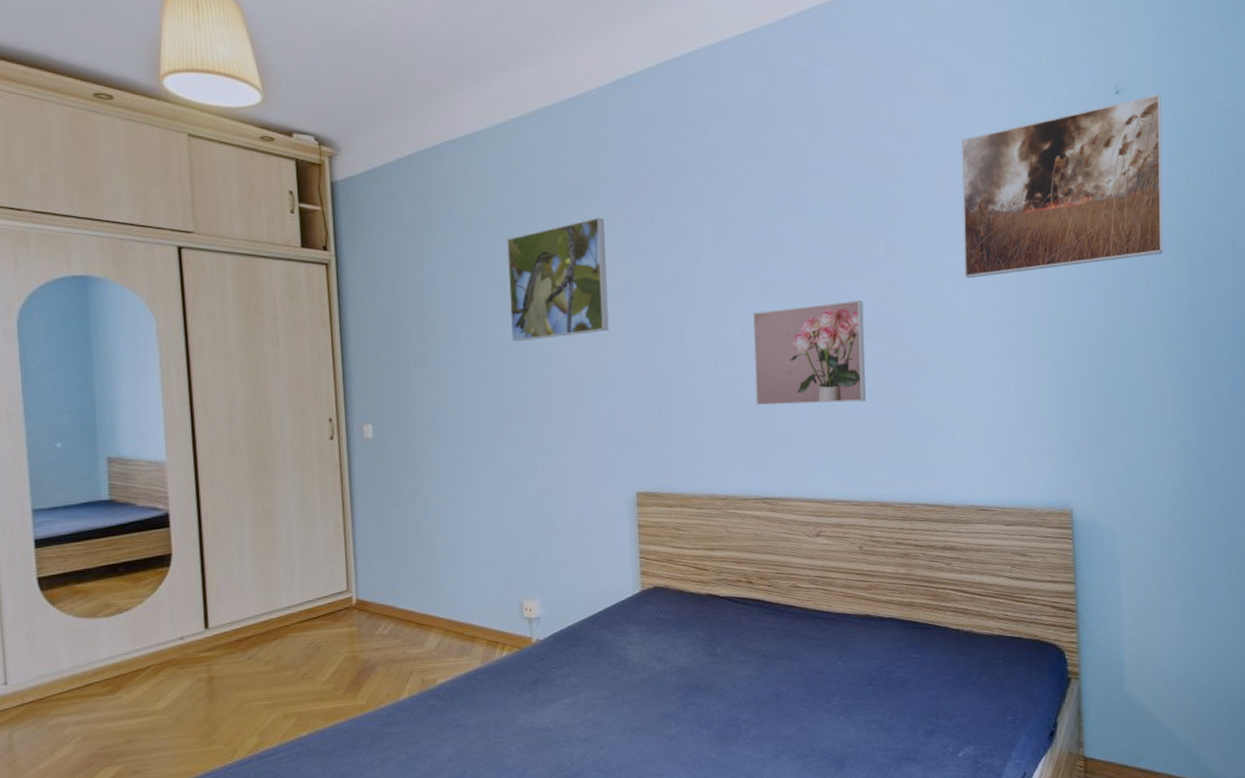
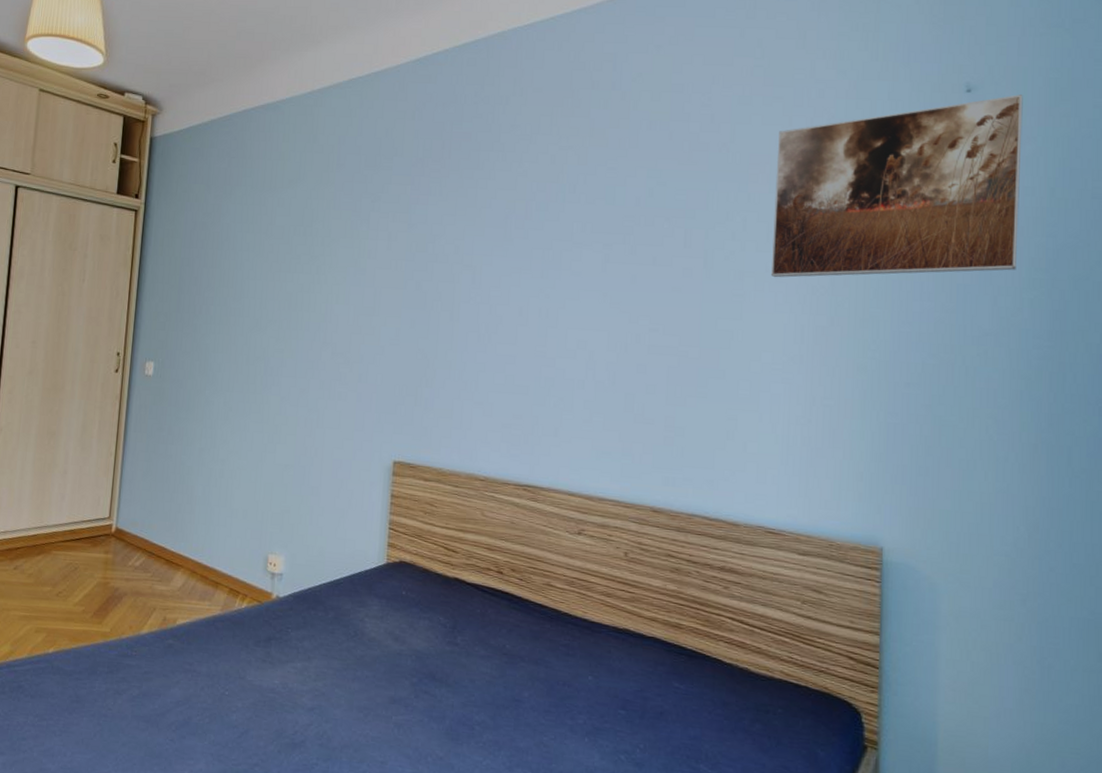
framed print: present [507,217,609,342] -> none [292,186,394,299]
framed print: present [753,300,866,406] -> none [527,289,653,397]

